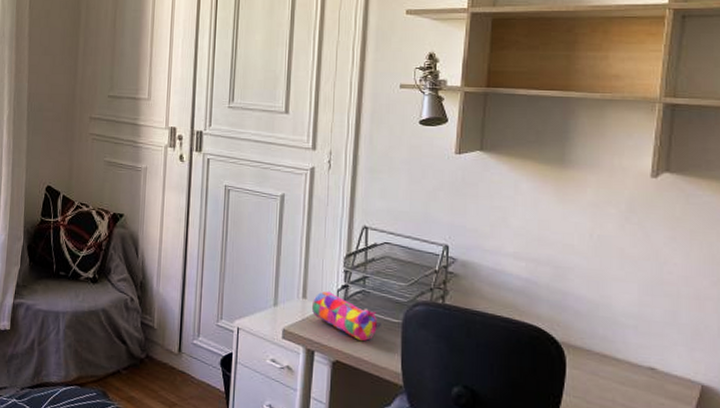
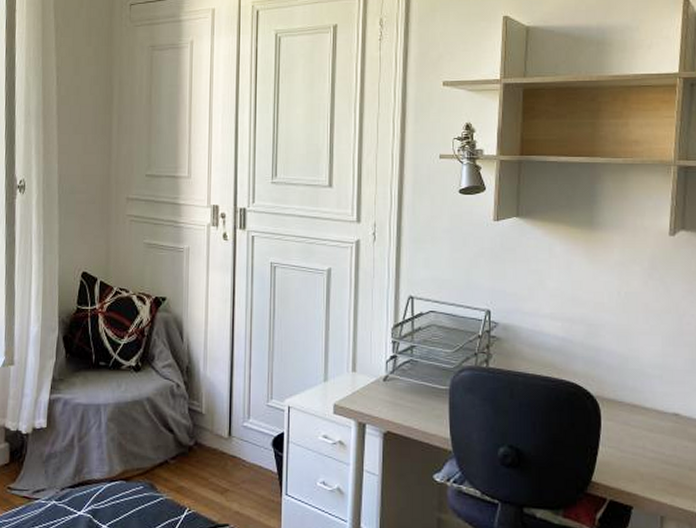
pencil case: present [311,291,381,342] -> none [361,362,429,411]

